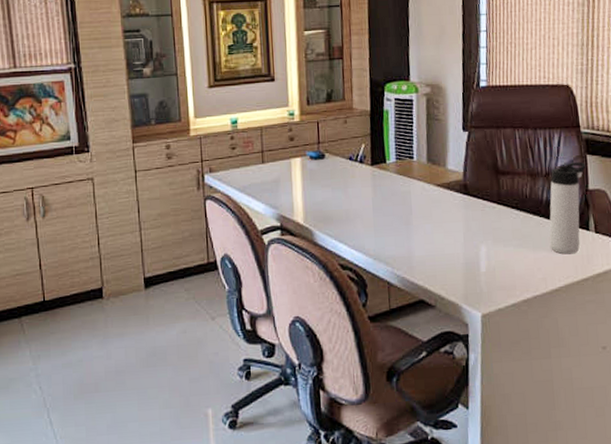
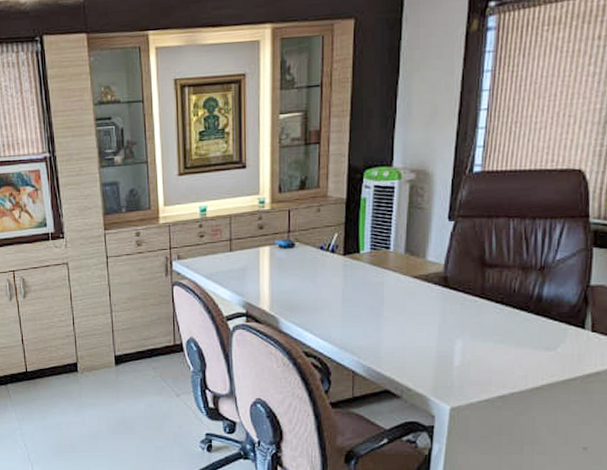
thermos bottle: present [549,161,586,255] -> none [535,255,590,353]

